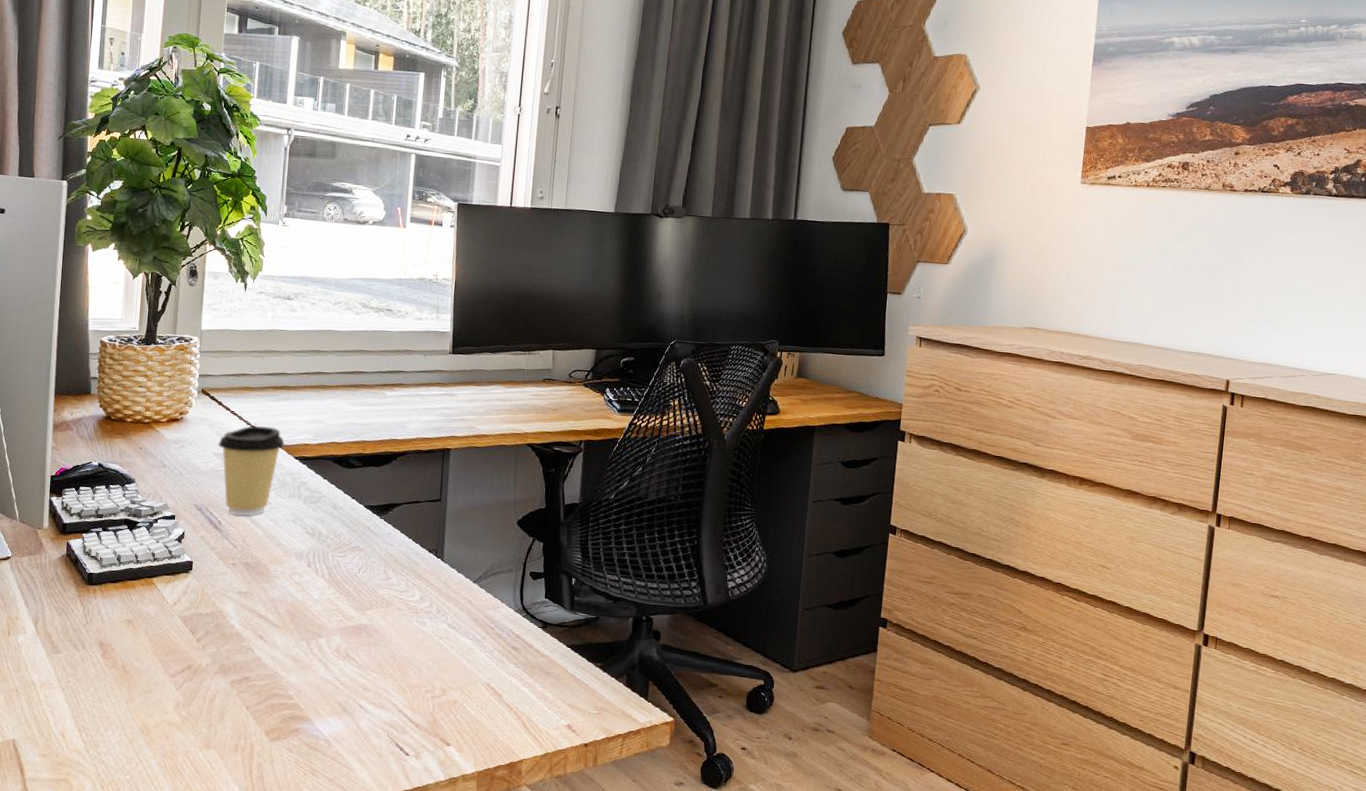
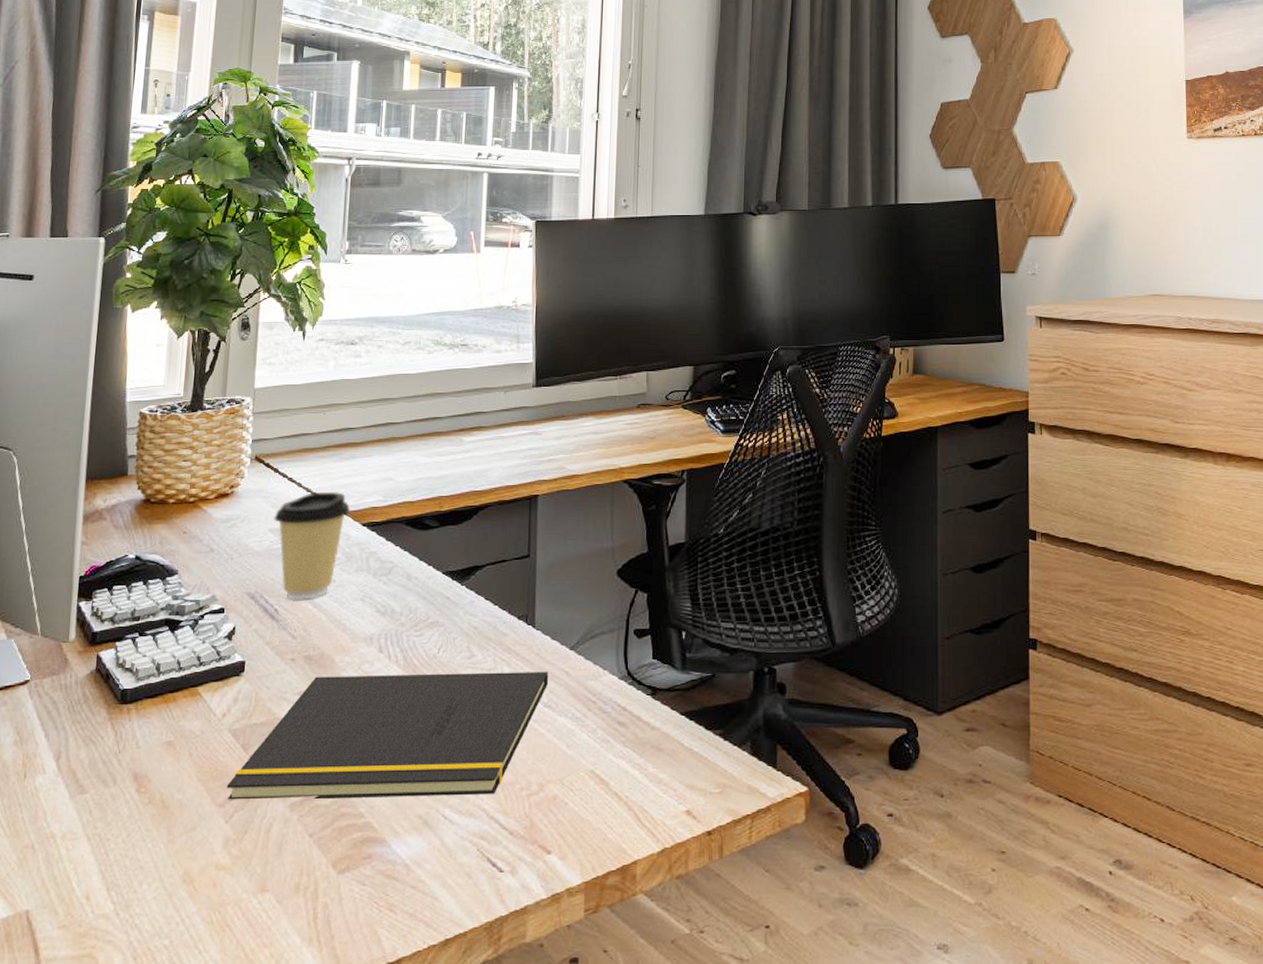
notepad: none [177,581,454,693] -> present [226,671,549,800]

